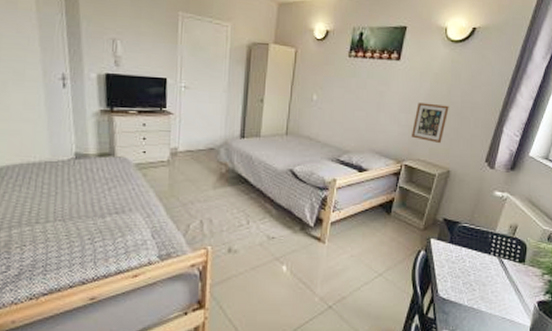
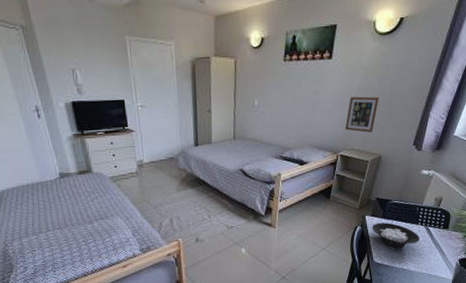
cereal bowl: none [437,249,493,281] -> present [372,222,420,248]

